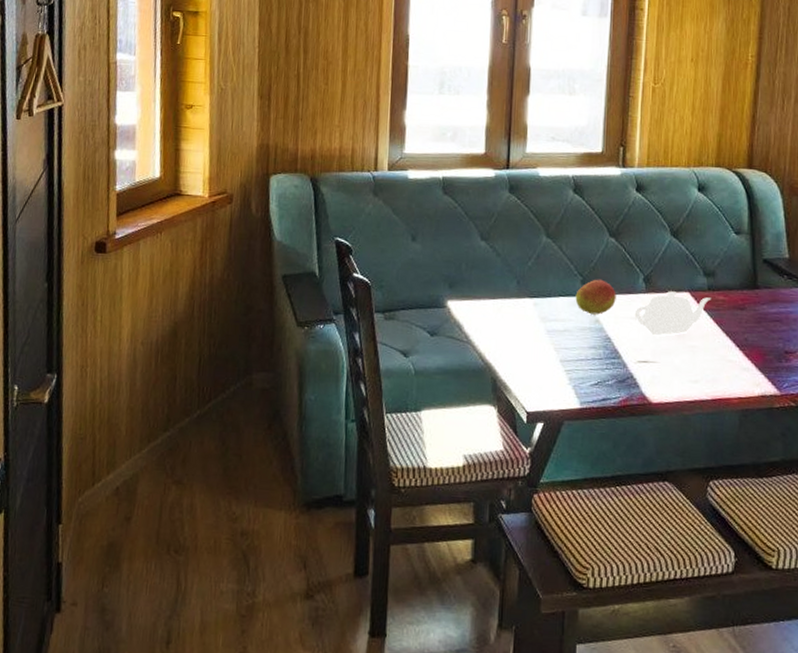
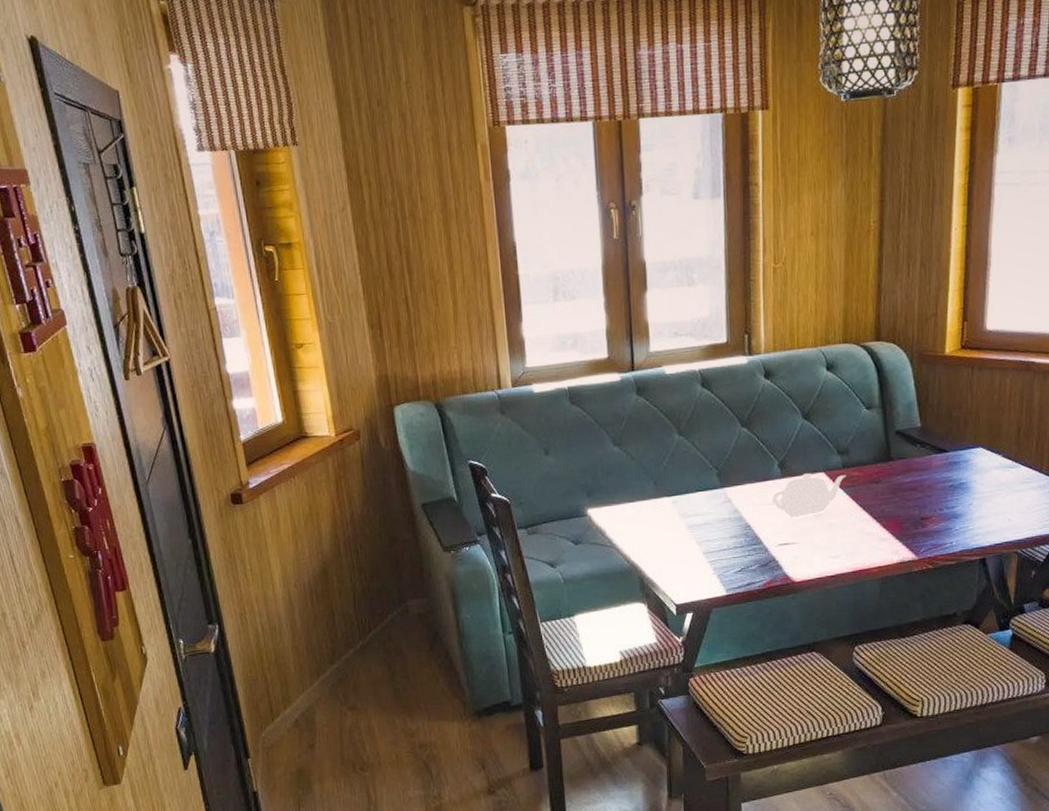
fruit: present [575,279,616,315] -> none [712,470,753,506]

